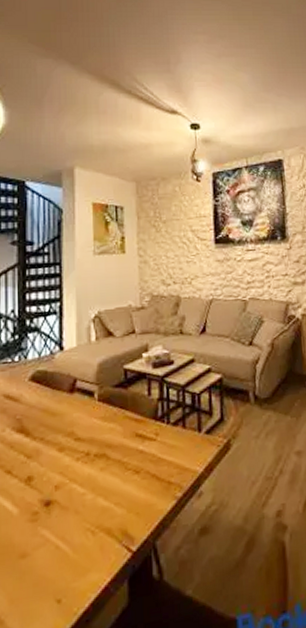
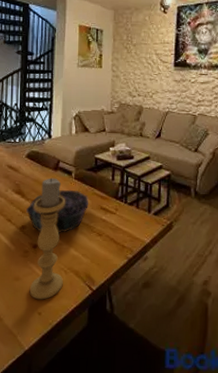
decorative bowl: none [33,416,119,482] -> present [26,189,88,234]
candle holder: none [42,403,90,582] -> present [29,178,66,300]

